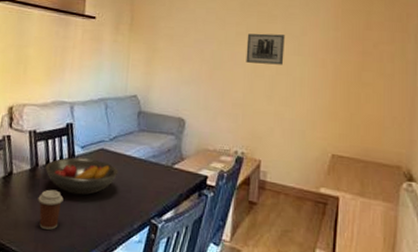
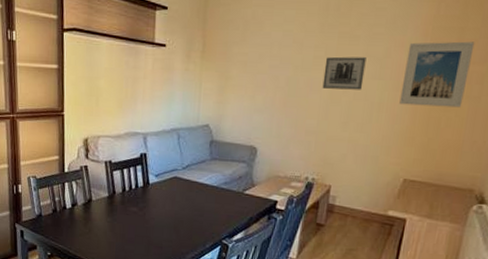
coffee cup: present [38,189,64,230] -> none [117,214,140,249]
fruit bowl: present [45,157,119,195] -> none [121,185,192,219]
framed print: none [319,23,381,84] -> present [399,41,475,108]

